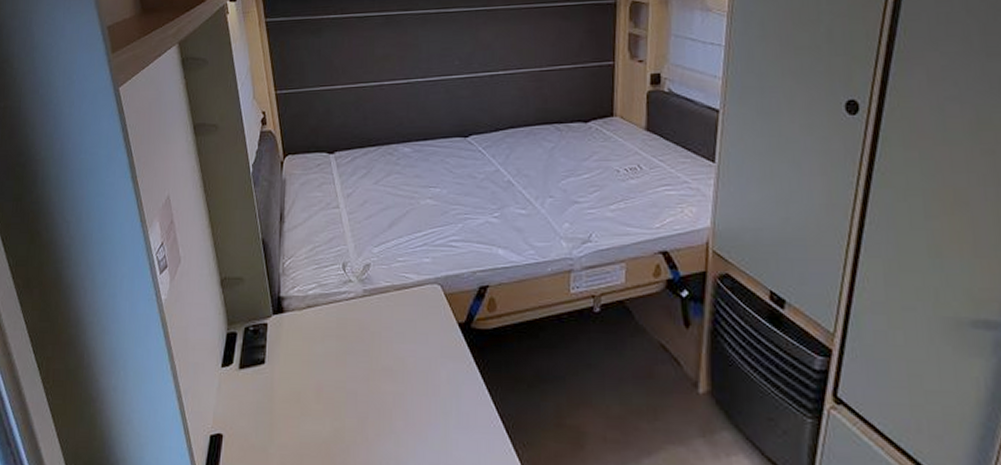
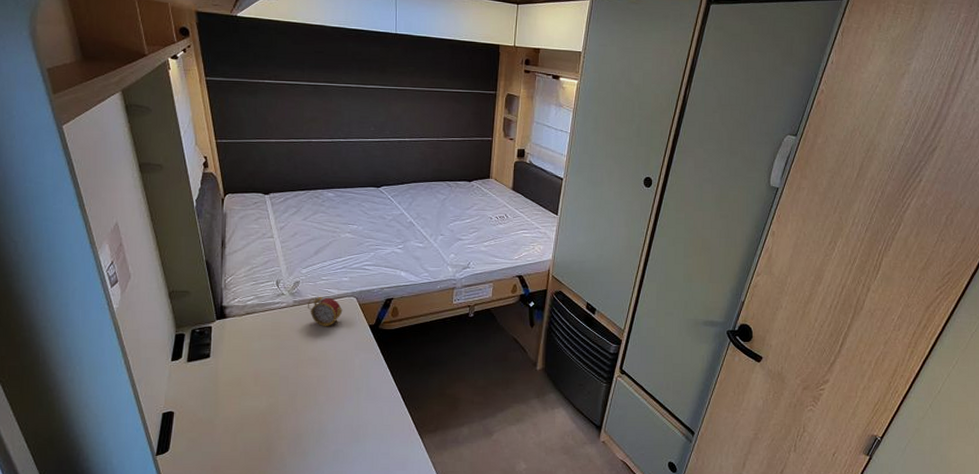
alarm clock: none [381,284,424,325] -> present [308,297,343,327]

